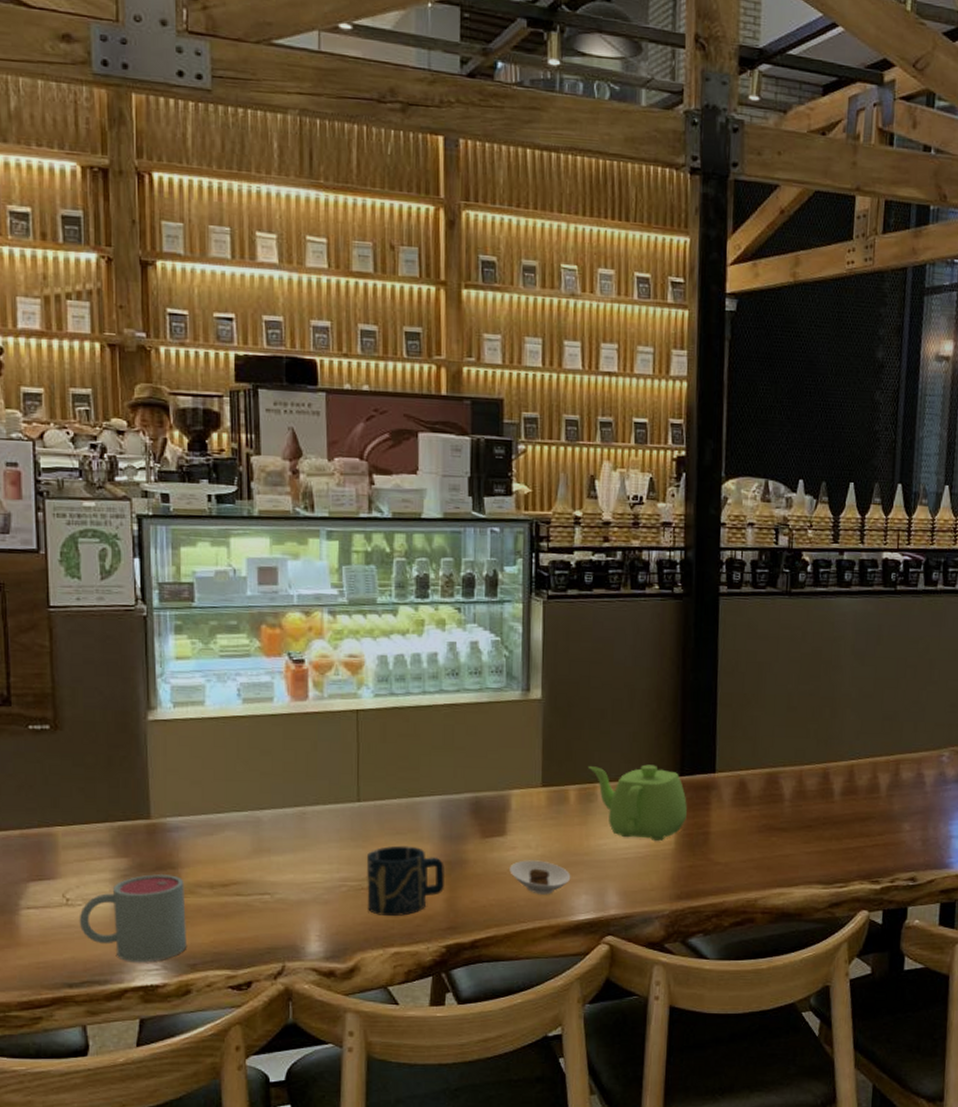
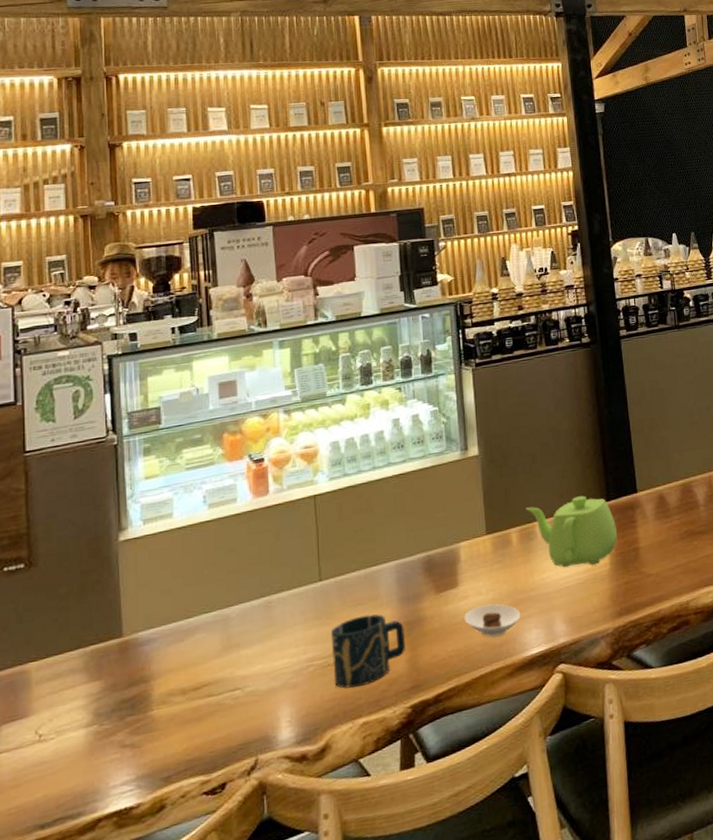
mug: present [79,874,188,963] -> none [51,688,161,788]

